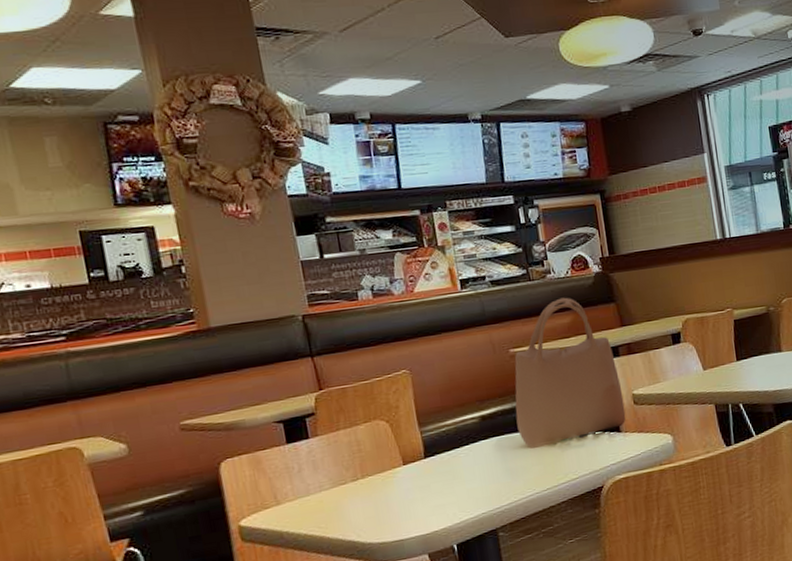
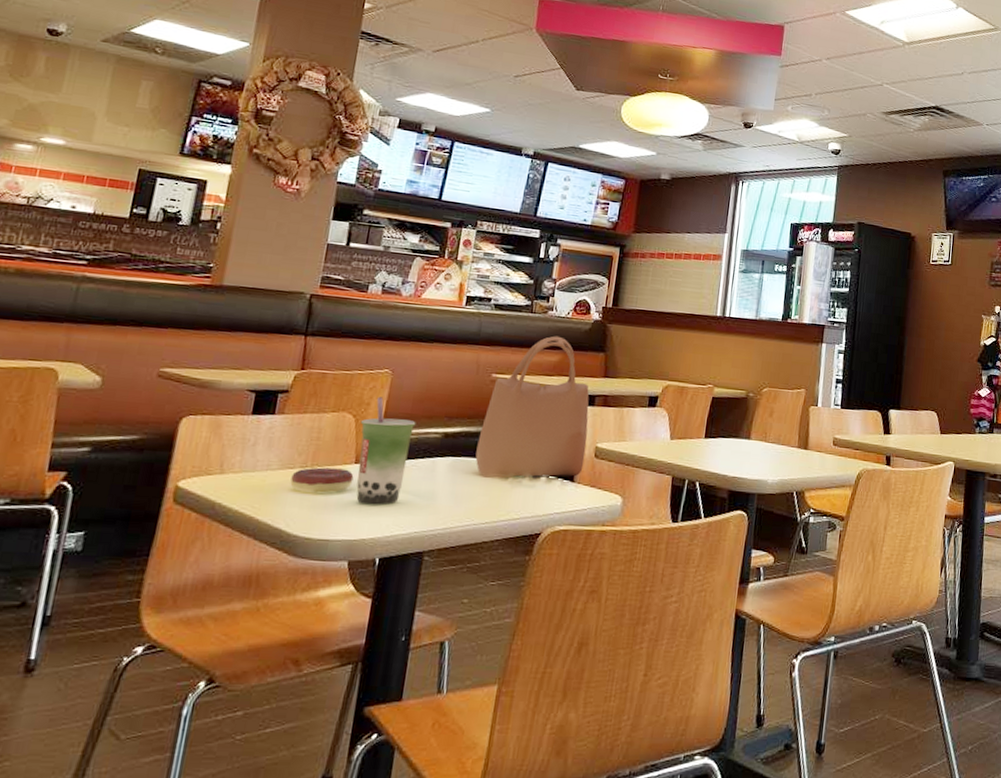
donut: none [346,472,408,503] -> present [290,467,354,493]
beverage cup: none [395,397,457,501] -> present [356,397,416,506]

